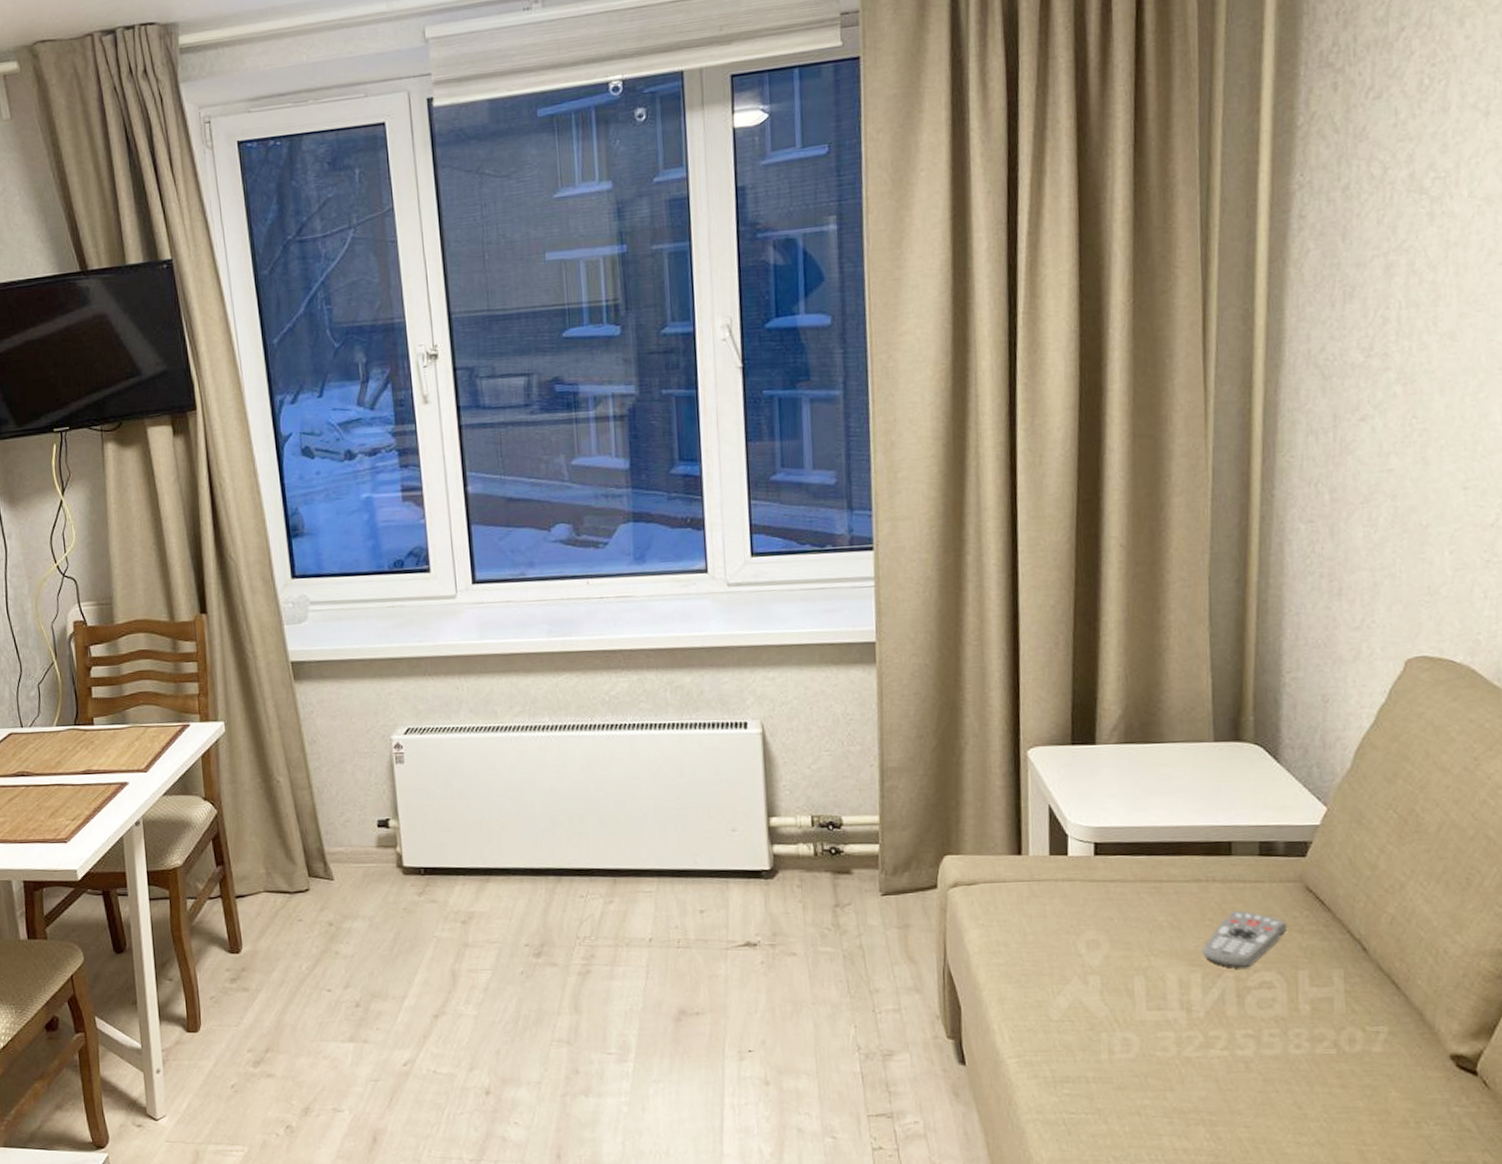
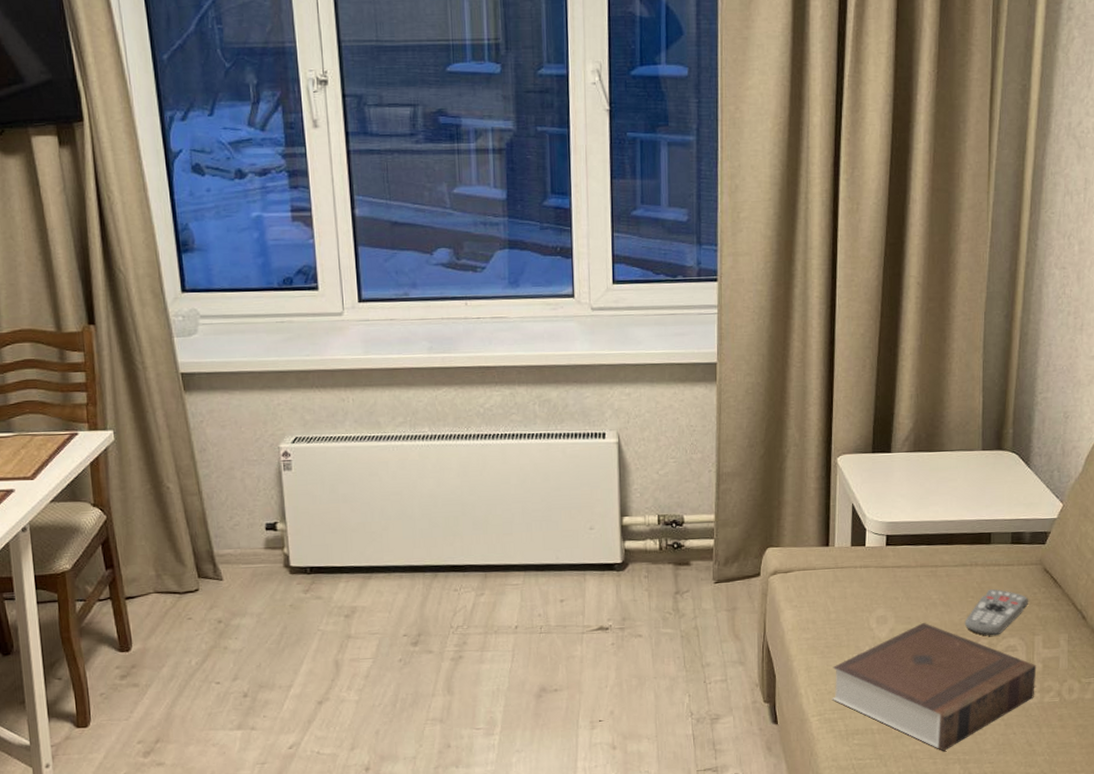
book: none [1032,950,1303,1109] -> present [832,623,1037,751]

